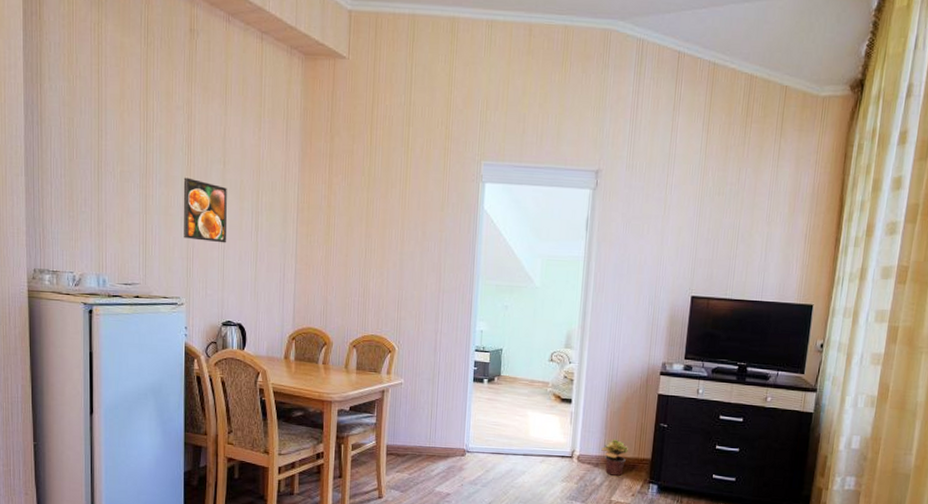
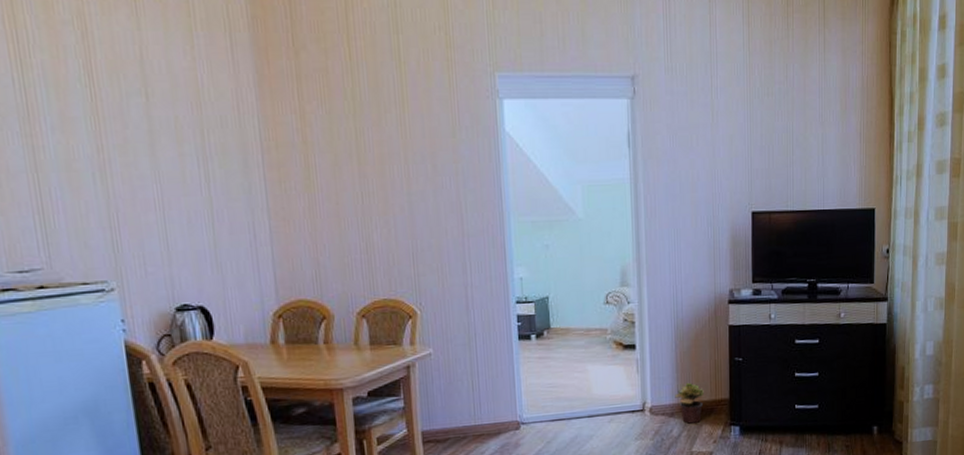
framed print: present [183,177,227,243] -> none [88,118,167,203]

